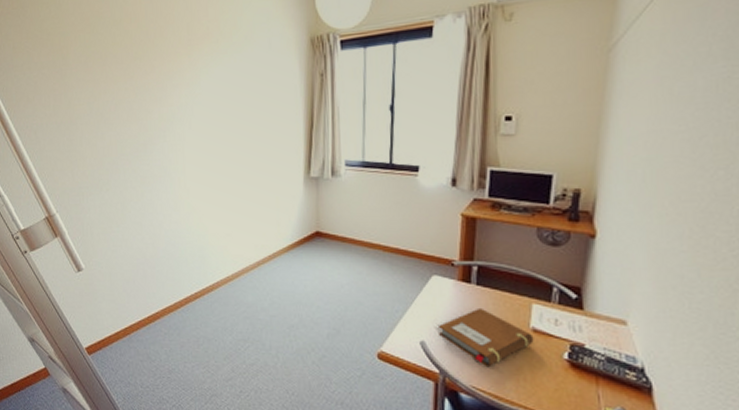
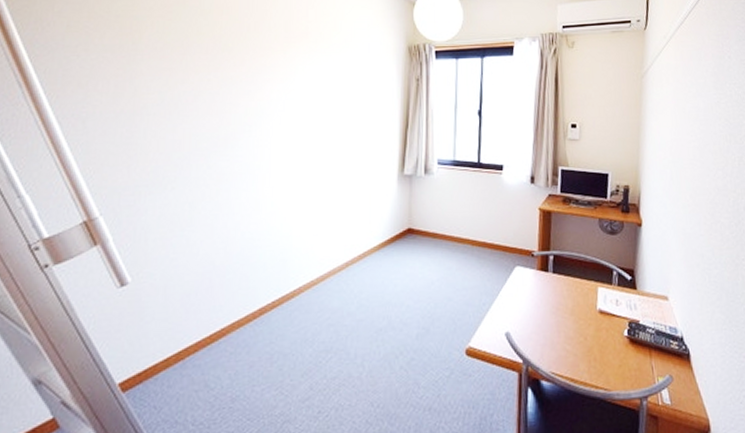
notebook: present [437,307,534,368] -> none [521,294,601,352]

